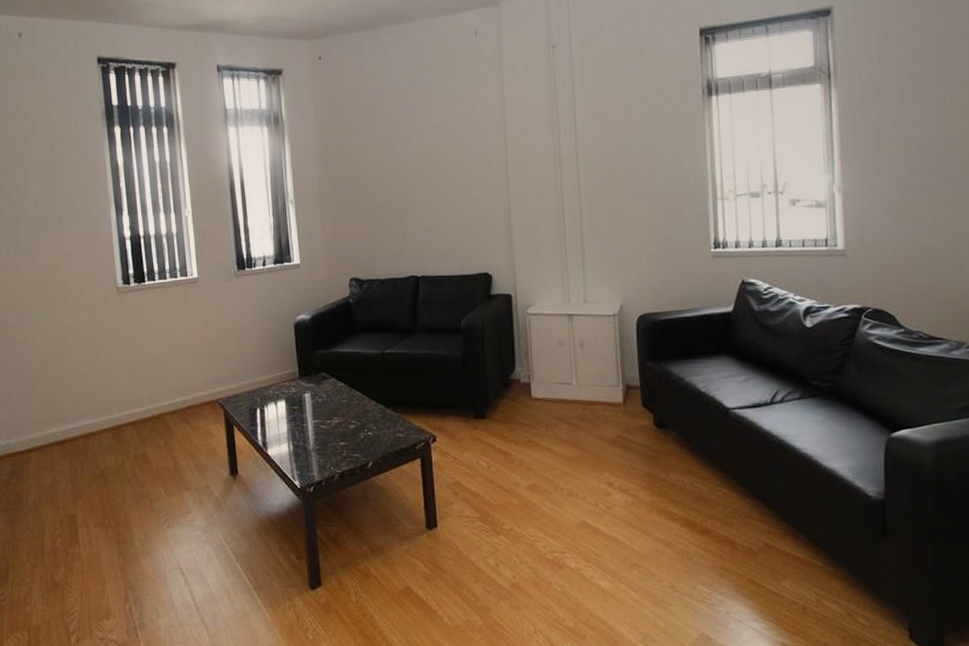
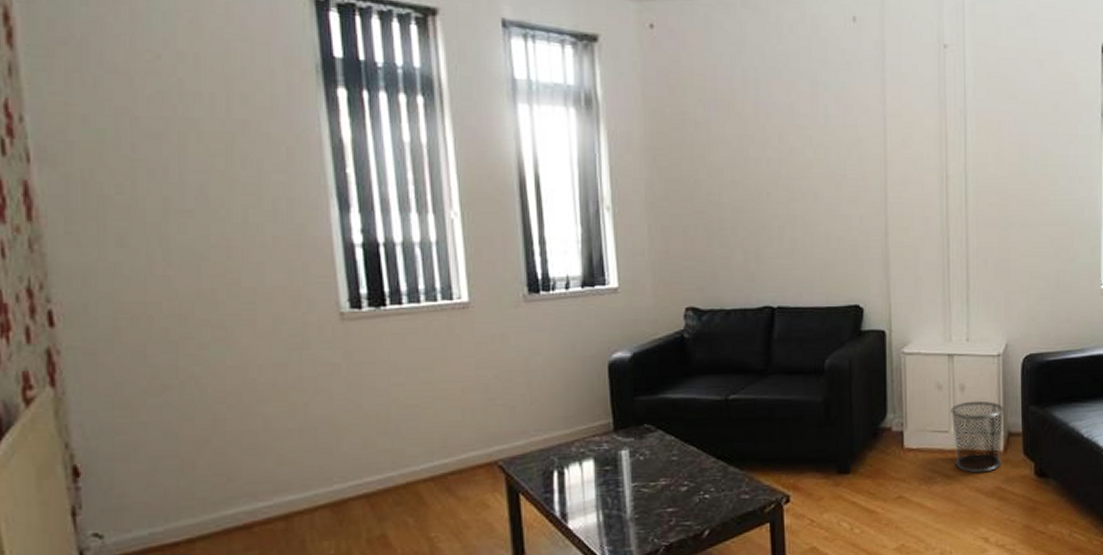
waste bin: none [572,356,622,422] -> present [951,400,1005,473]

